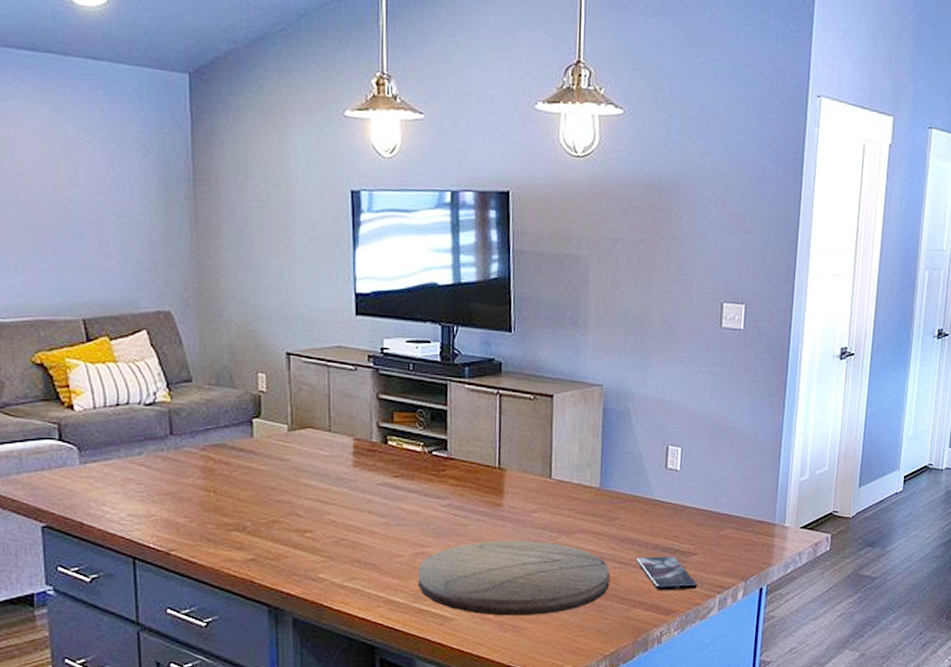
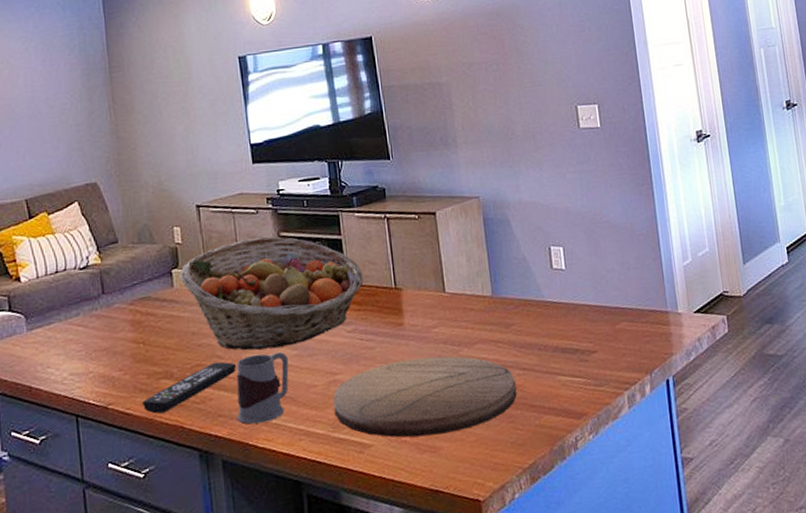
remote control: none [210,520,316,565] -> present [143,361,236,414]
fruit basket: none [260,396,466,513] -> present [179,236,364,351]
mug: none [312,517,374,586] -> present [236,351,289,425]
smartphone: present [636,556,697,591] -> none [538,356,603,394]

